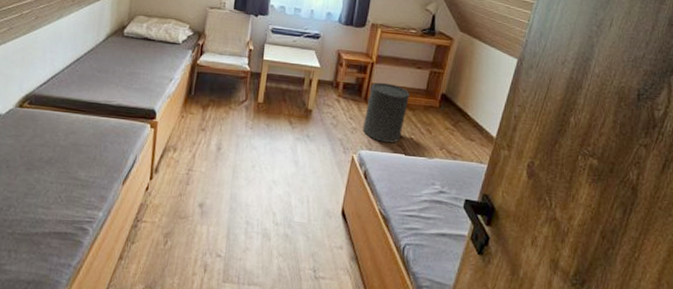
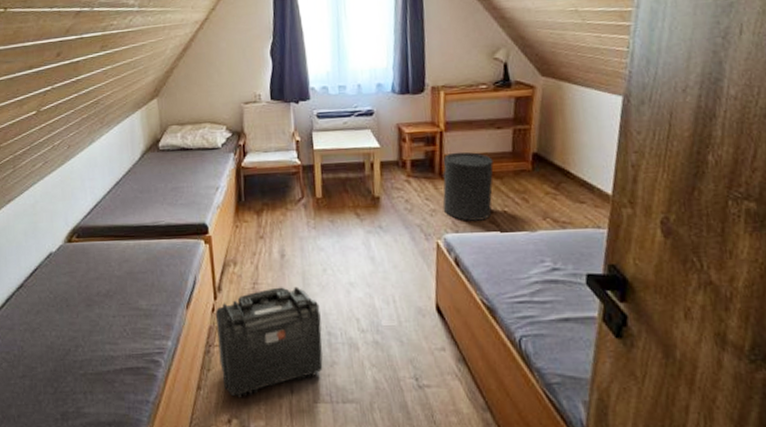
backpack: none [144,176,244,271] -> present [215,286,323,398]

